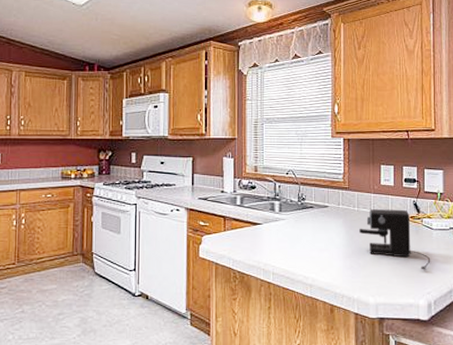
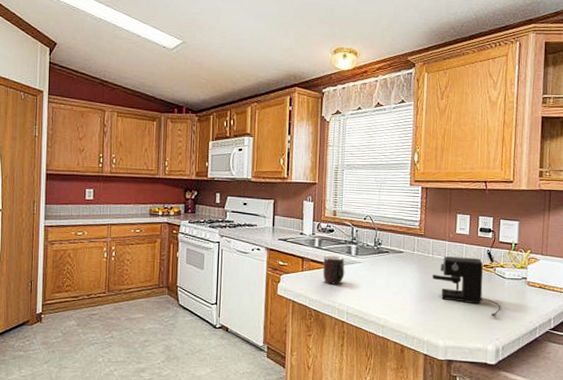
mug: none [246,213,269,244] -> present [322,255,345,285]

